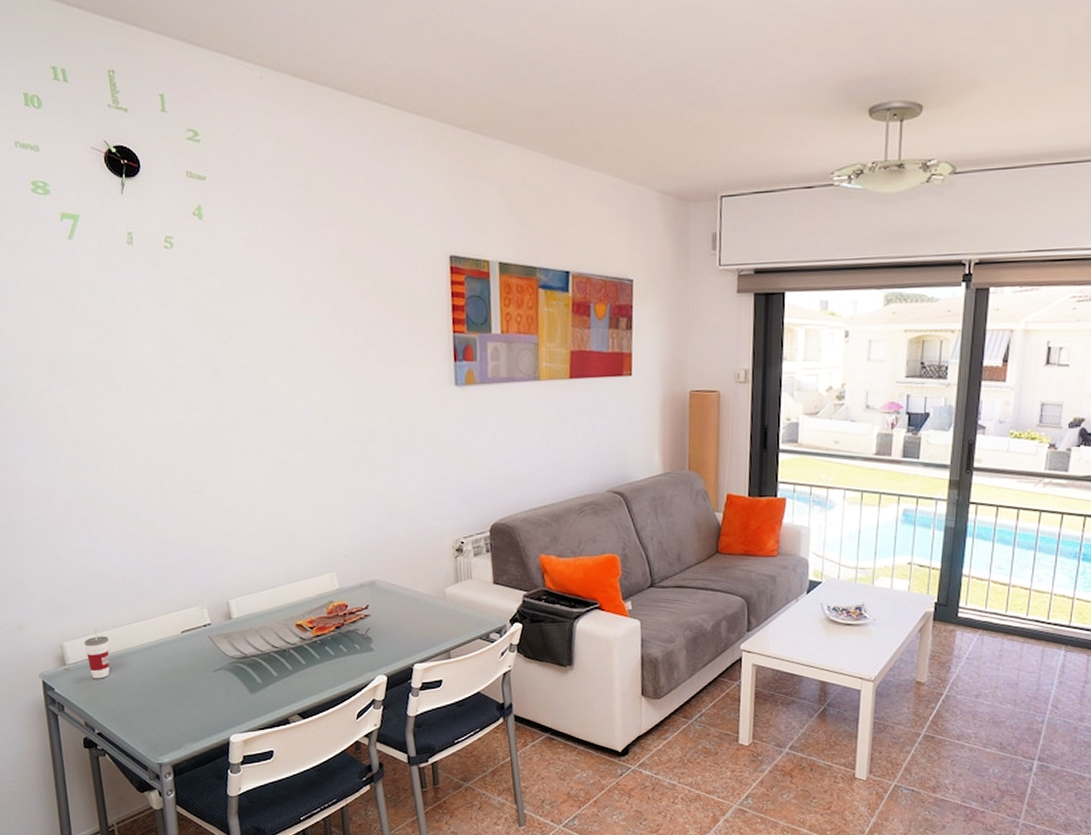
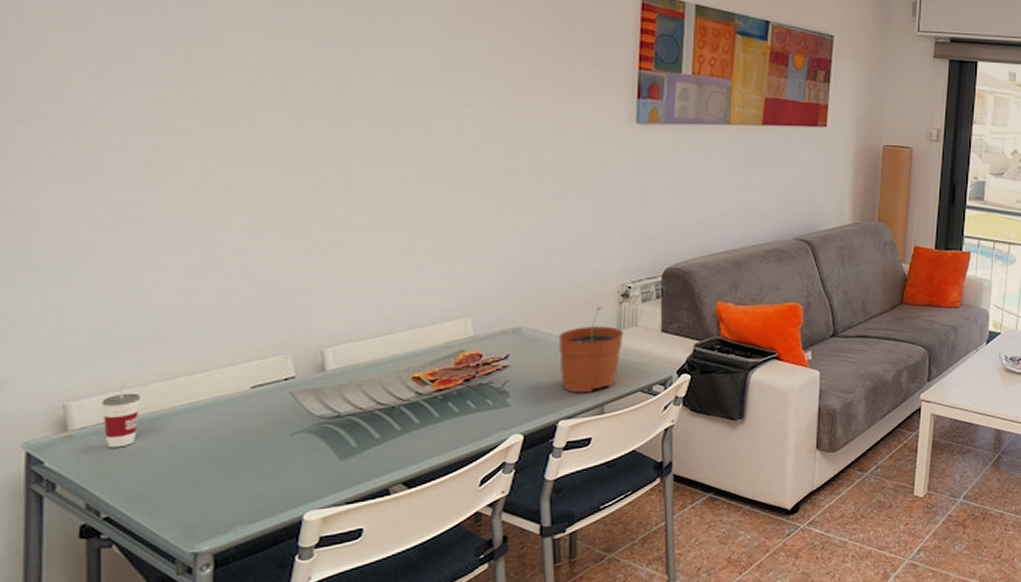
plant pot: none [407,560,462,640] -> present [559,306,624,393]

